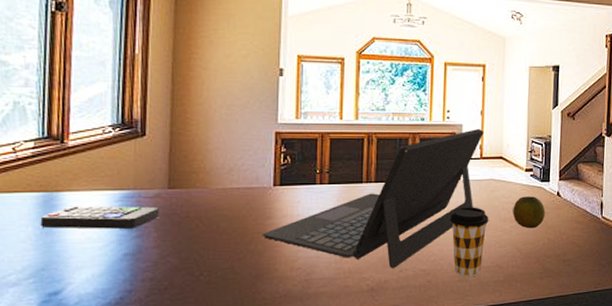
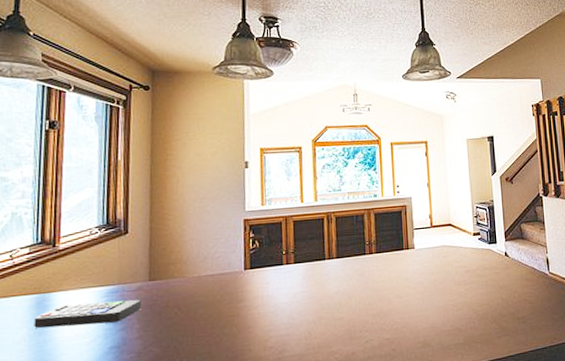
laptop: present [262,128,484,268] -> none [236,199,432,340]
coffee cup: present [450,207,489,277] -> none [408,273,444,343]
fruit: present [513,196,545,229] -> none [465,258,496,290]

